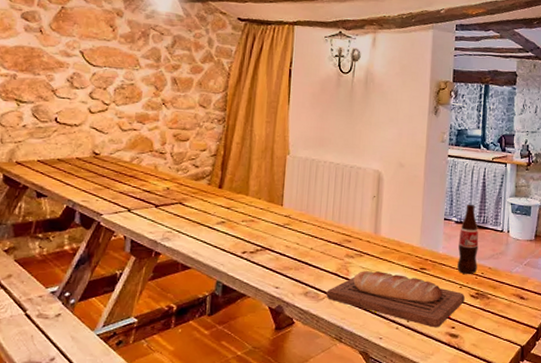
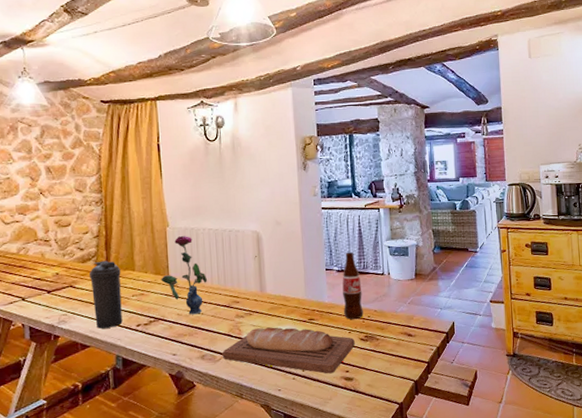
water bottle: none [200,181,234,251] -> present [90,260,123,329]
vase: none [274,166,321,249] -> present [161,236,207,315]

